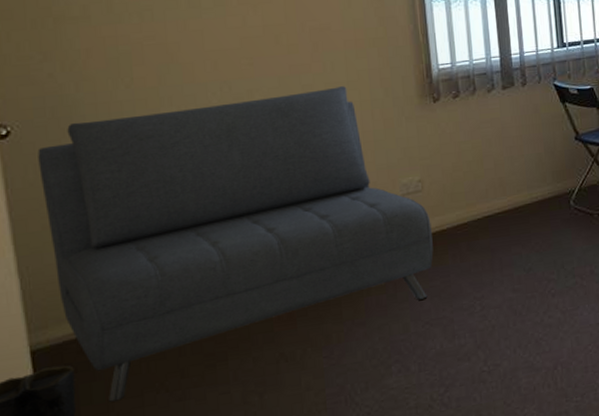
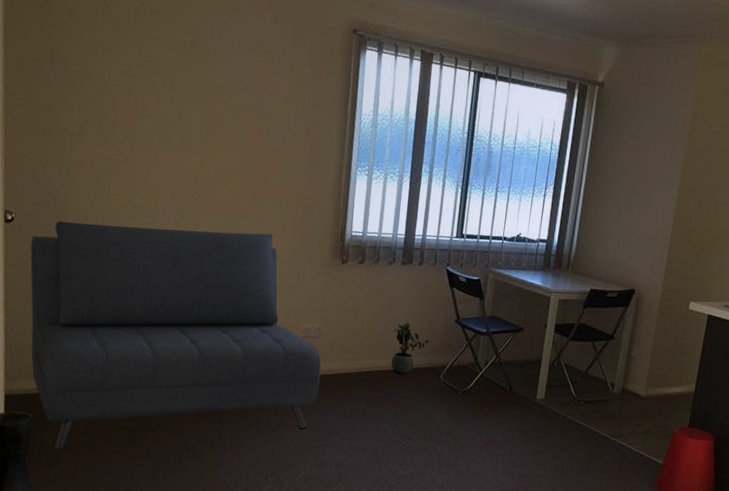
potted plant: none [508,151,551,212] -> present [391,322,430,375]

